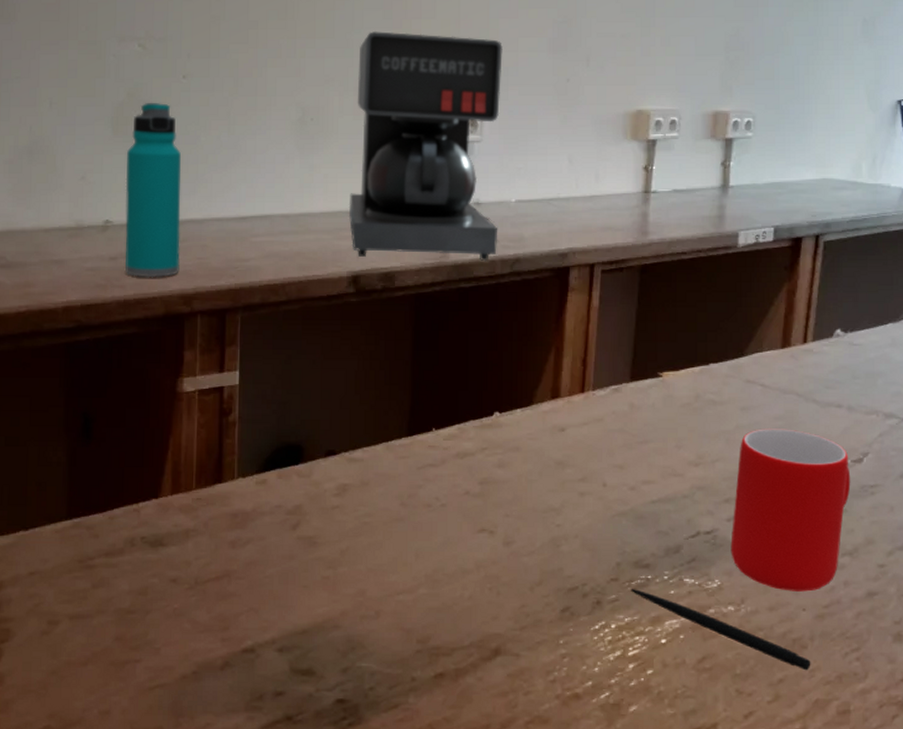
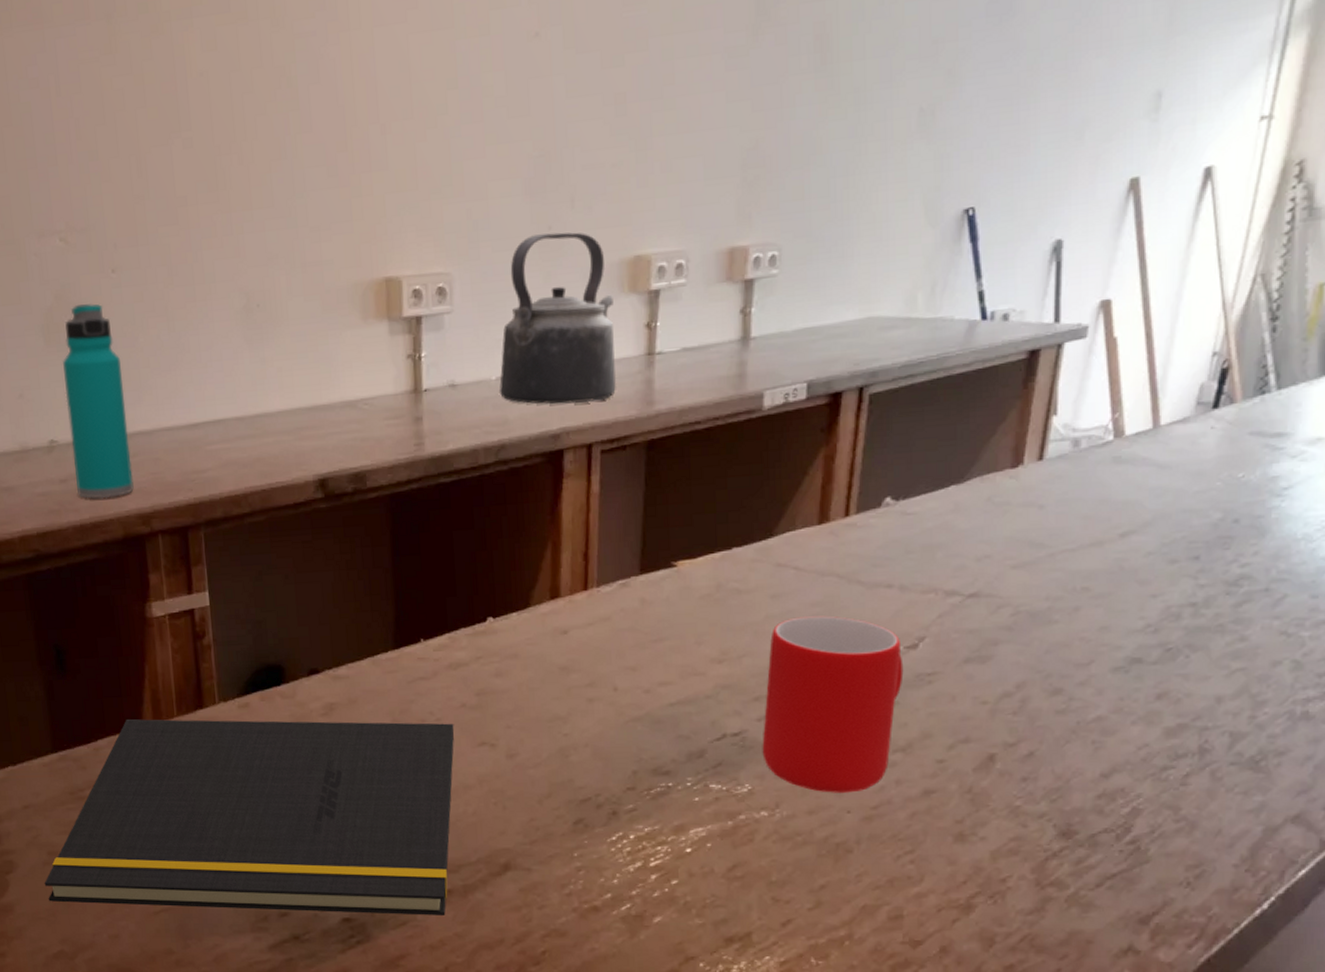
notepad: none [39,490,457,699] -> present [44,719,455,916]
coffee maker: present [348,31,503,262] -> none [304,187,479,457]
kettle: none [518,85,618,228] -> present [499,232,616,404]
pen: present [631,589,811,671] -> none [650,797,858,876]

